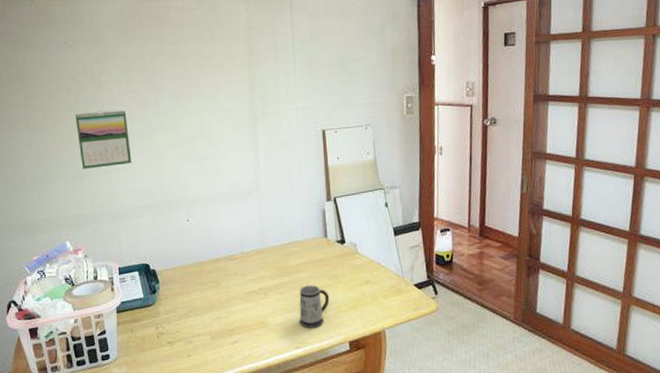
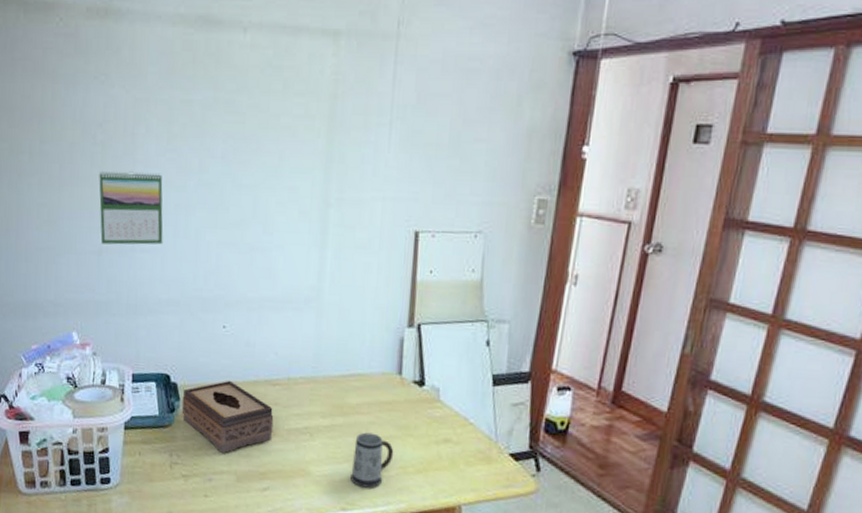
tissue box: none [161,261,236,320] -> present [182,380,274,454]

